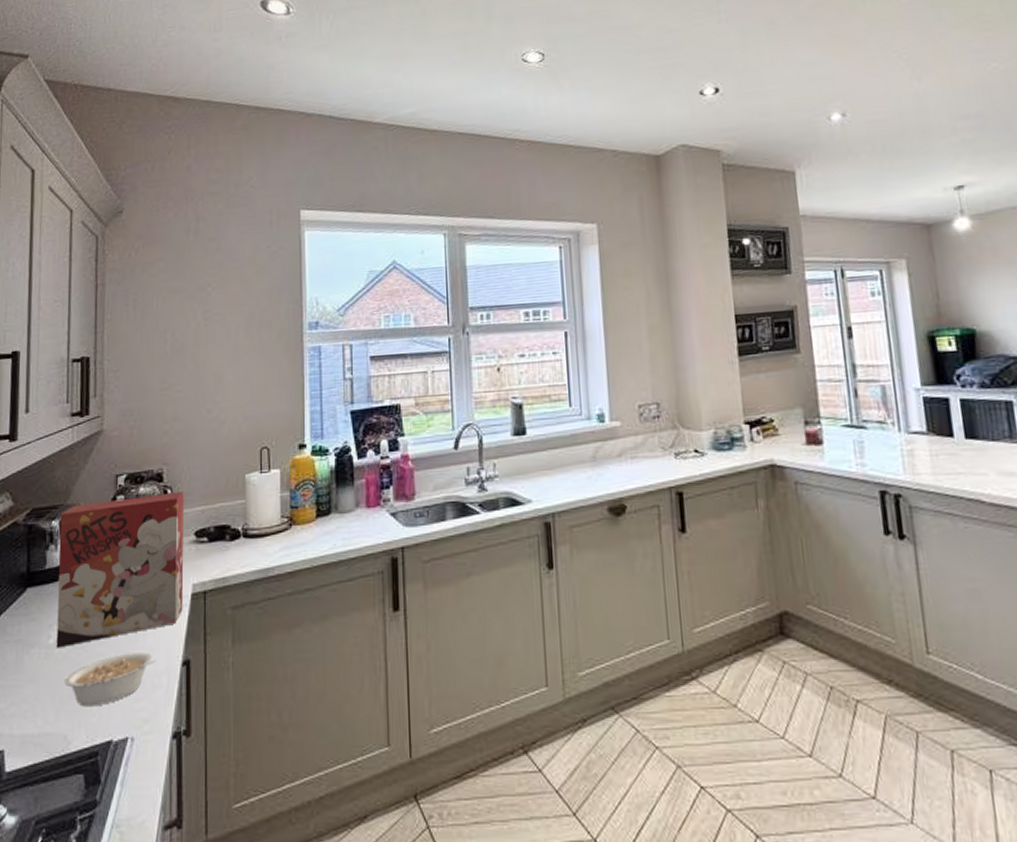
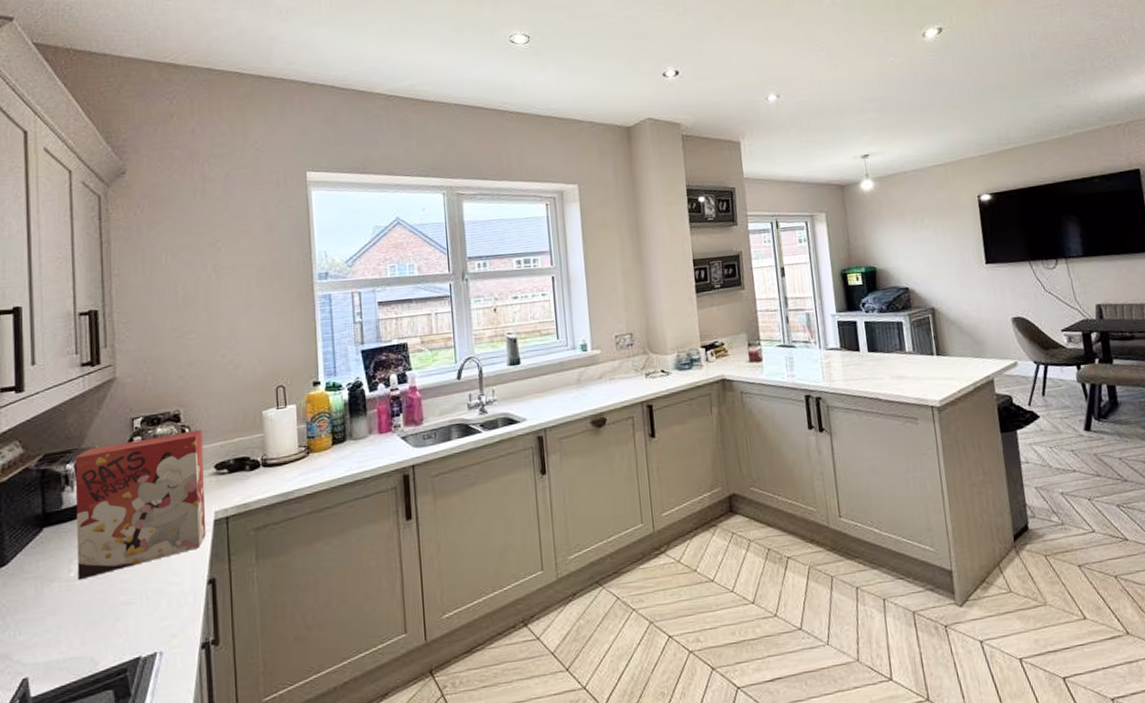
legume: present [64,652,156,707] -> none [88,575,181,630]

